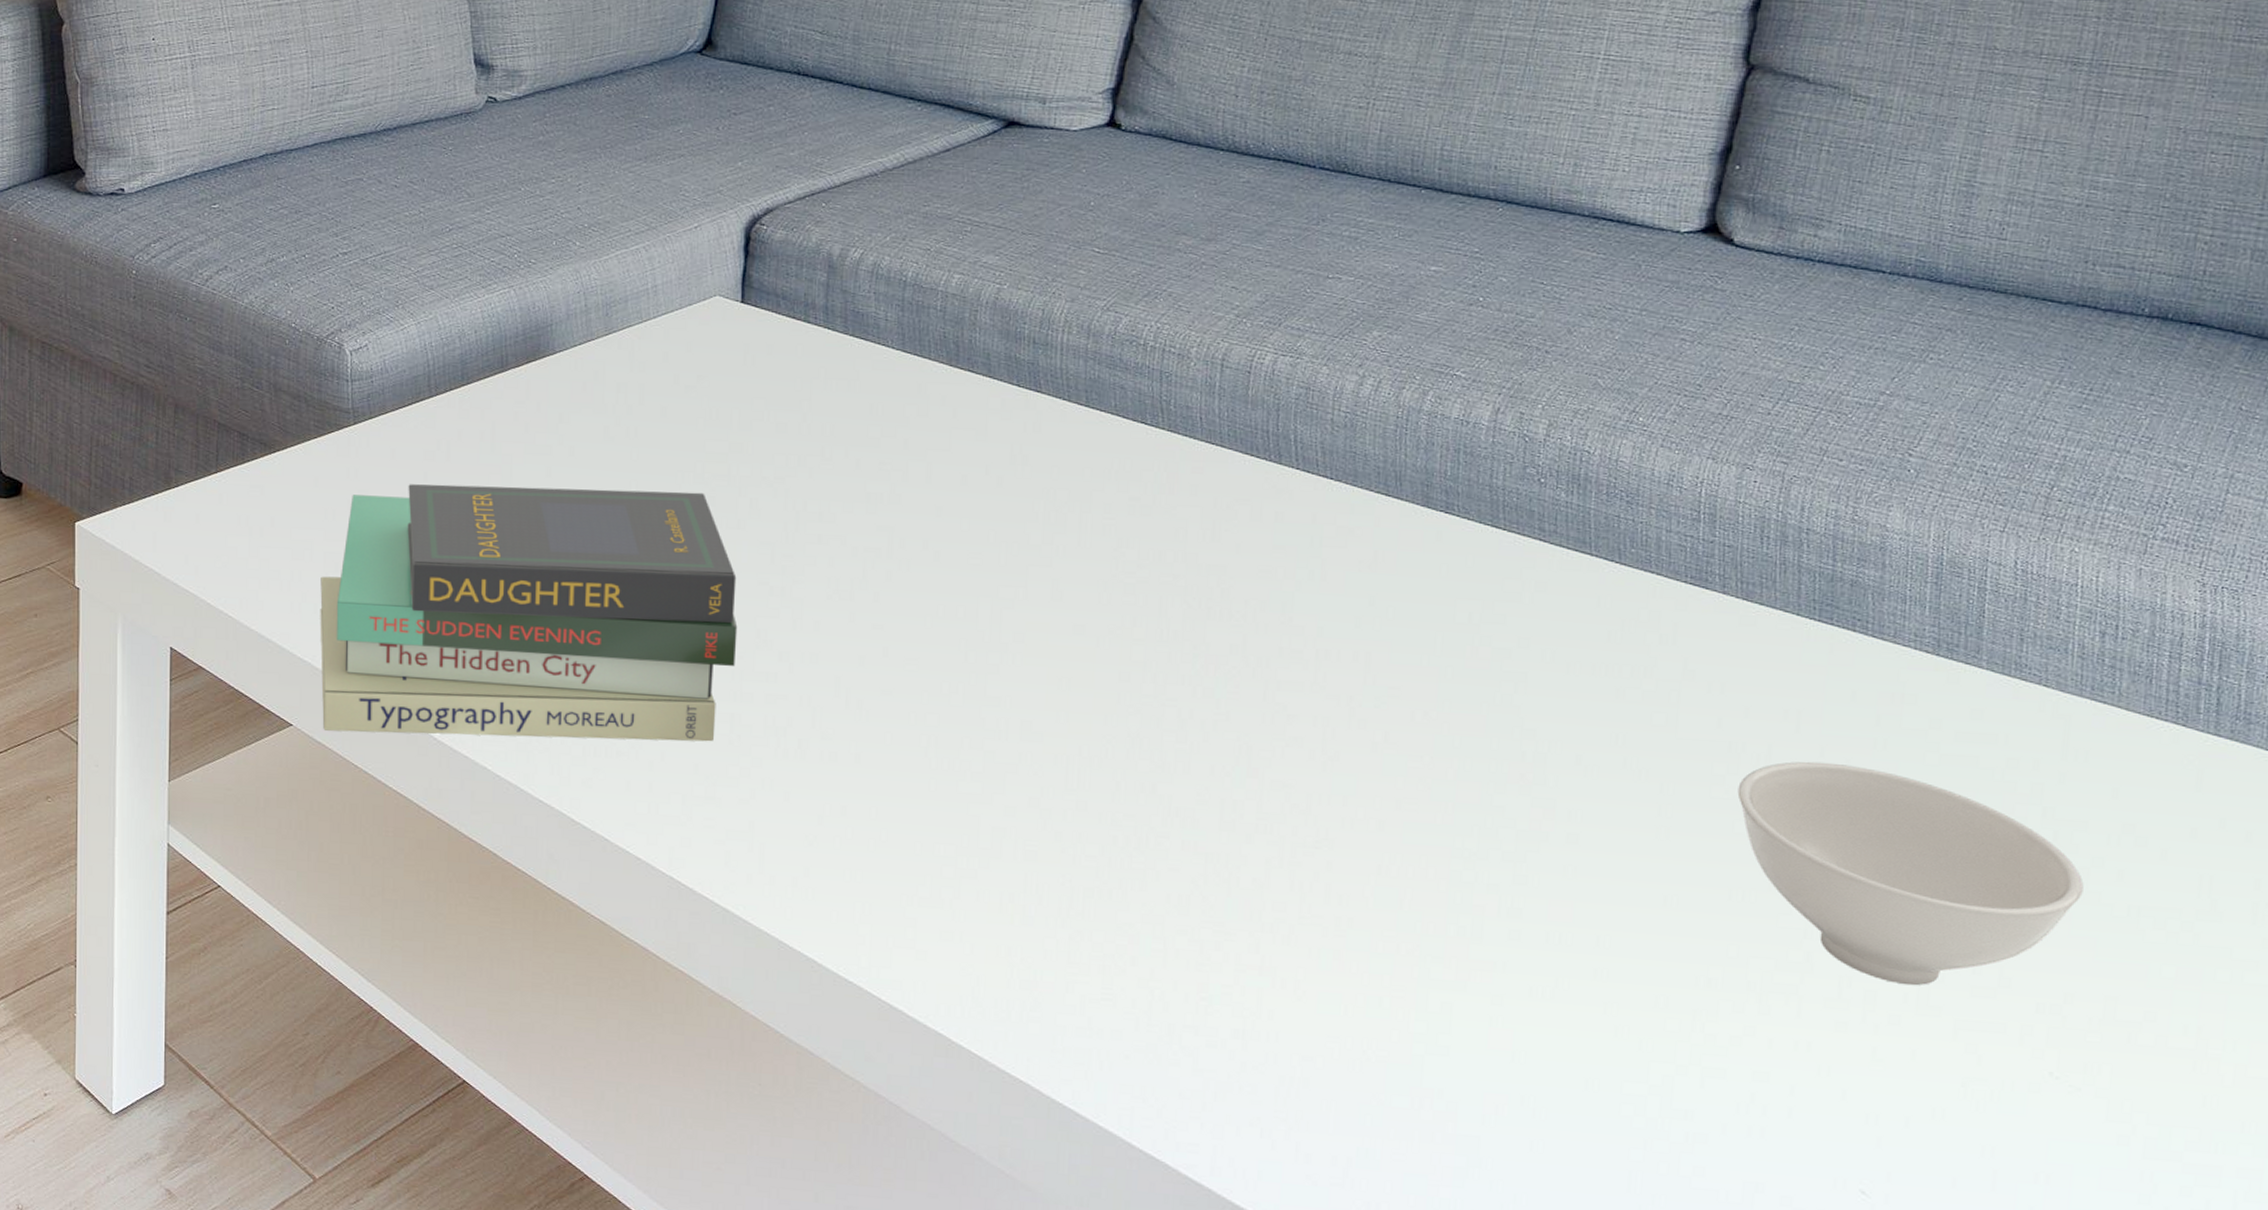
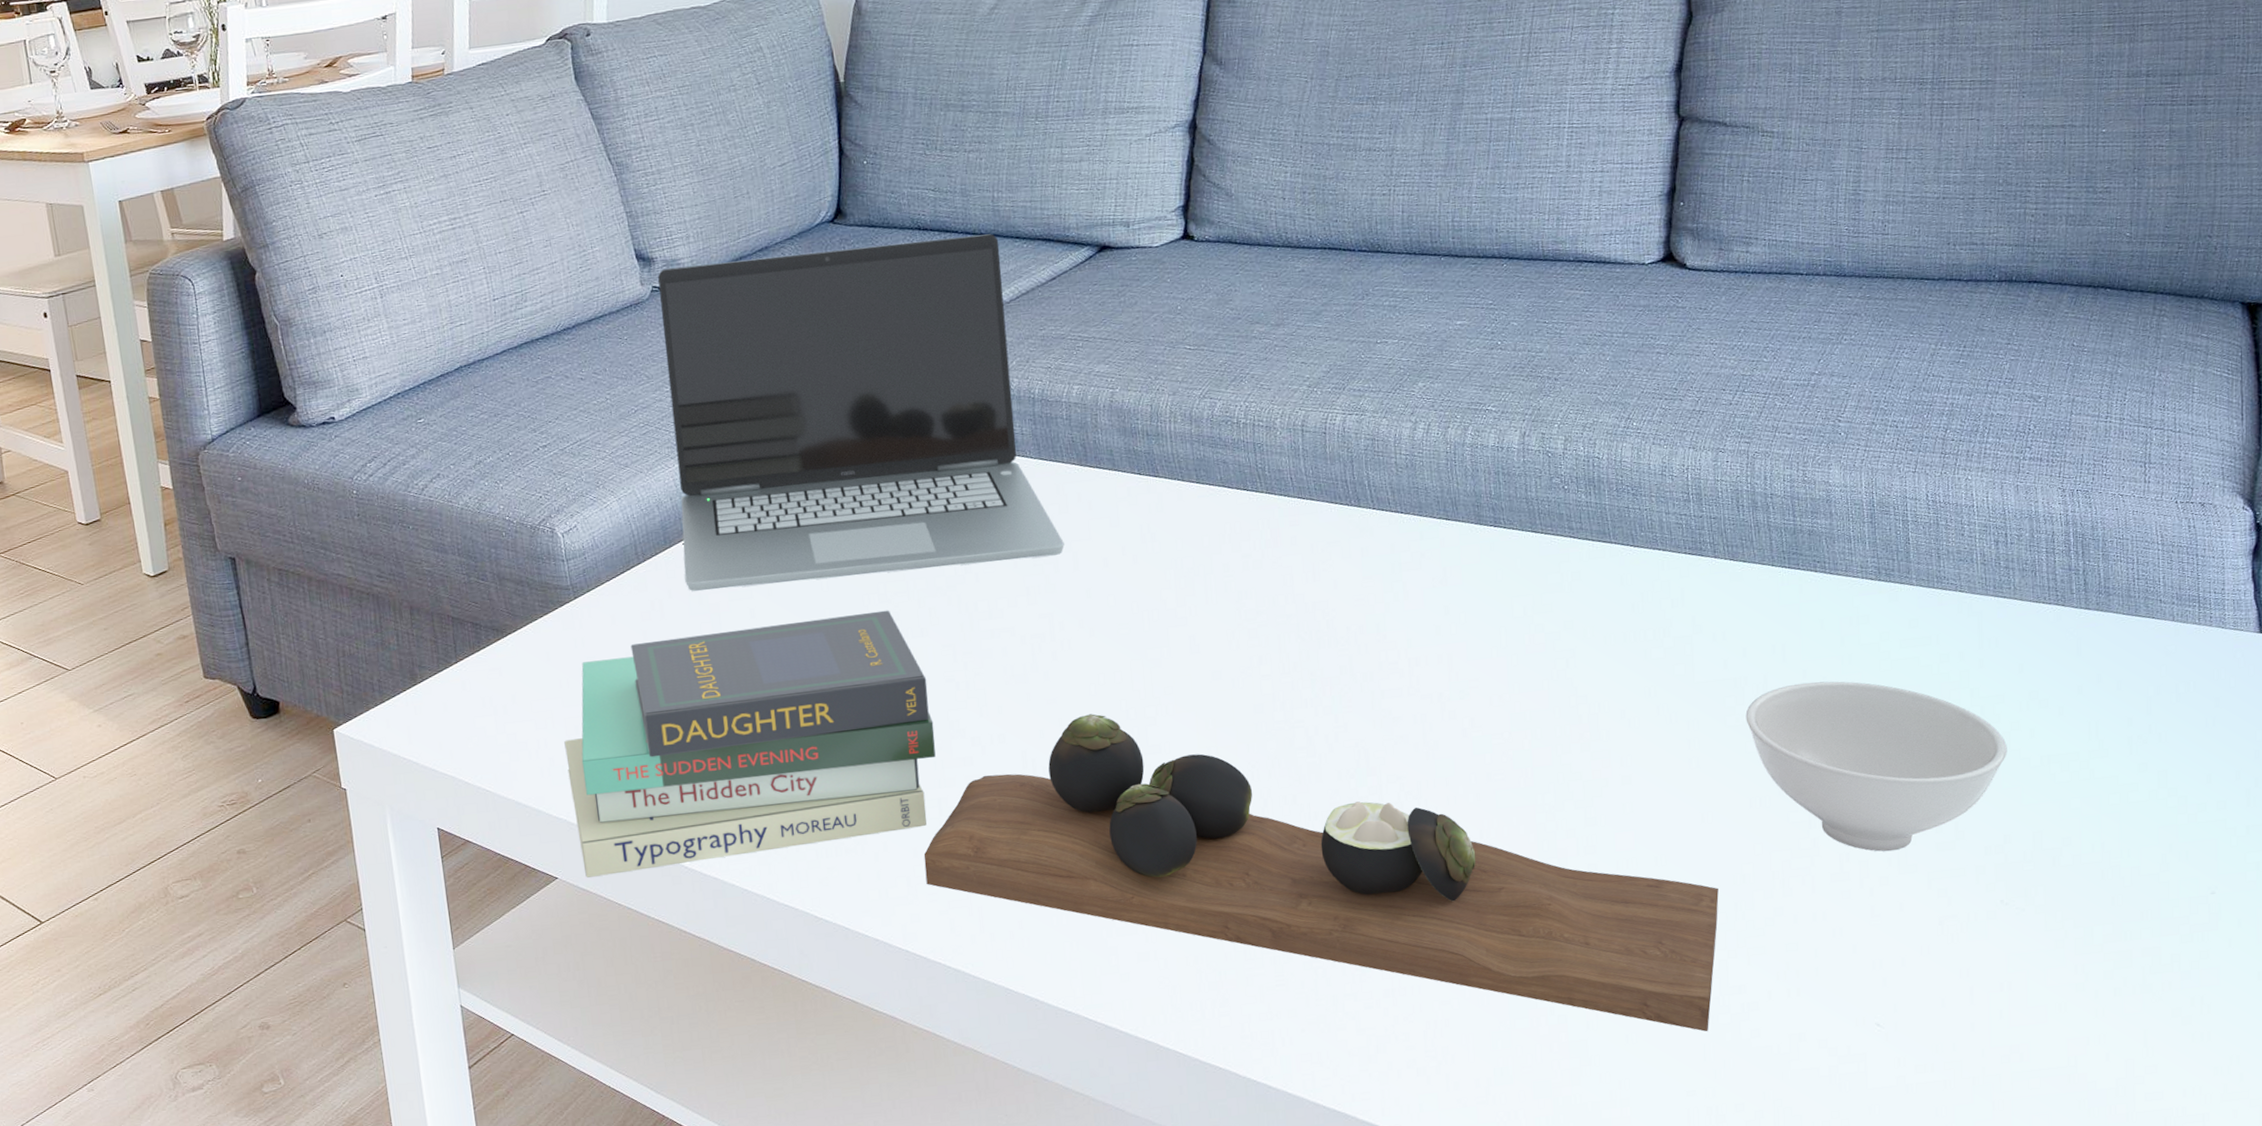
laptop: none [479,78,918,462] -> present [658,234,1064,591]
decorative tray: none [704,648,1674,1158] -> present [923,714,1719,1032]

